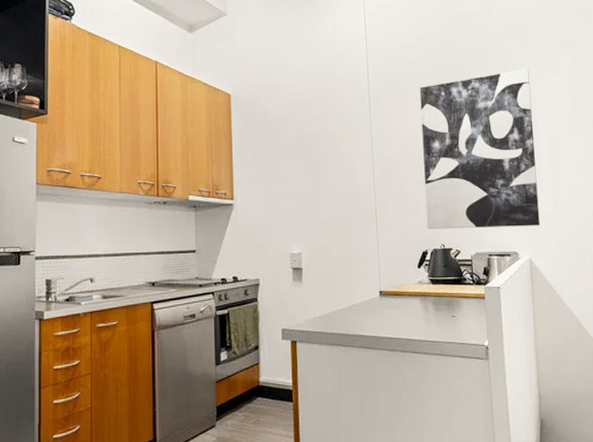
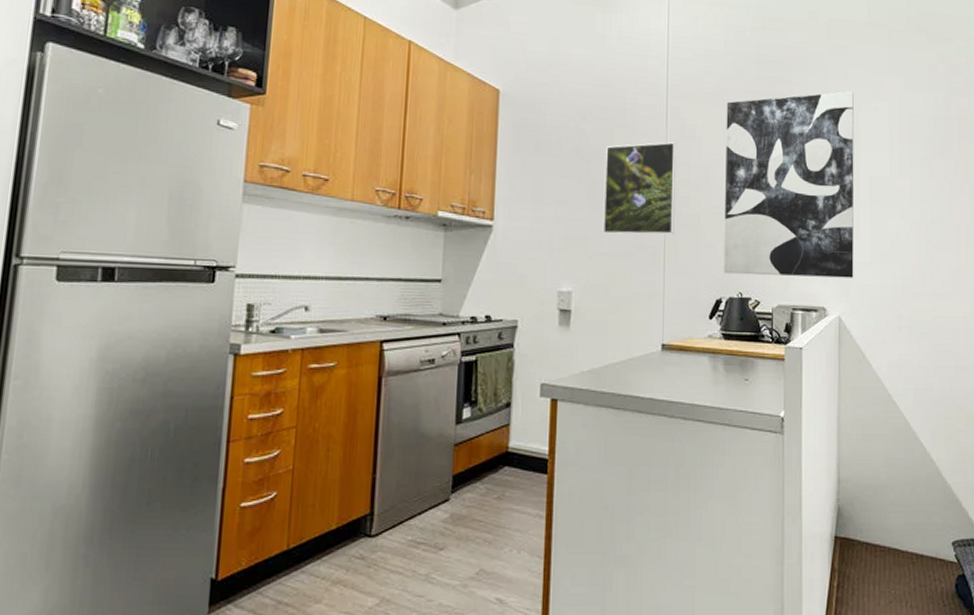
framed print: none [321,124,383,204] -> present [602,142,677,235]

